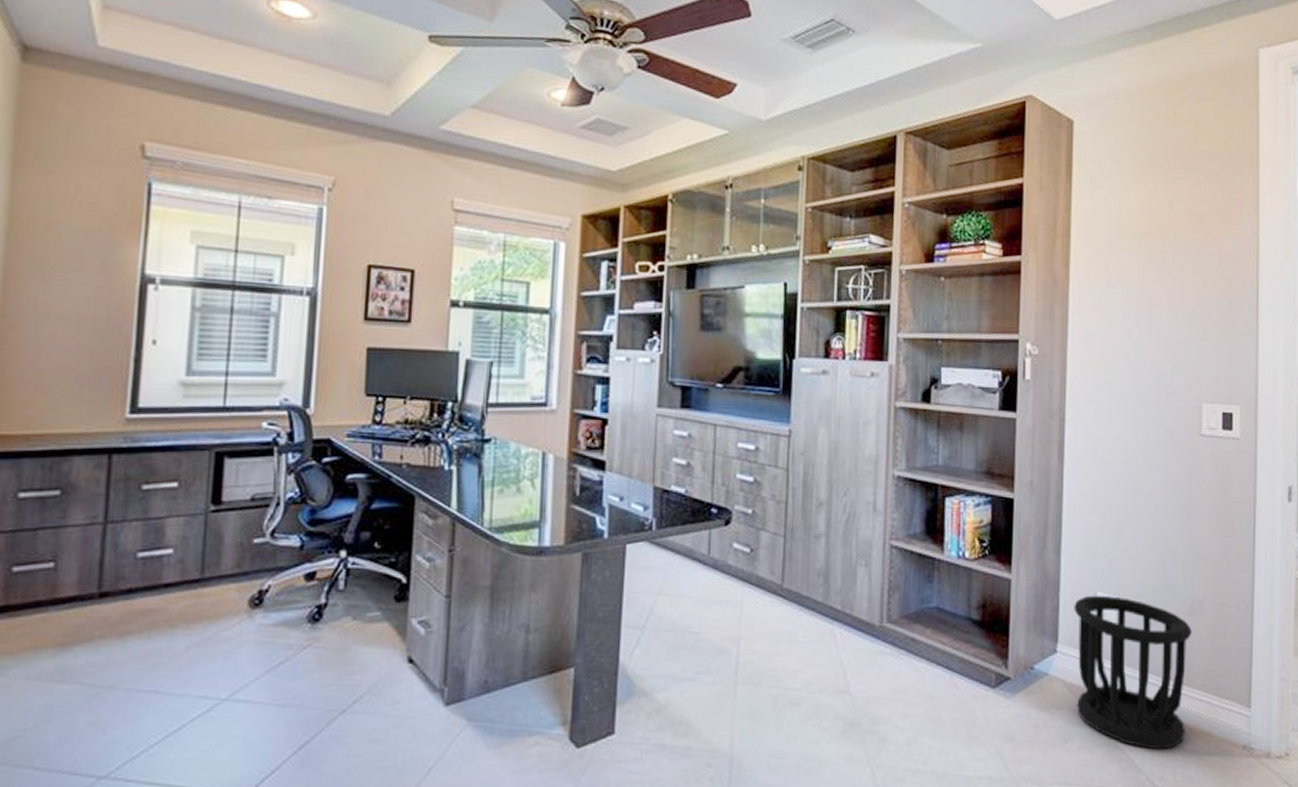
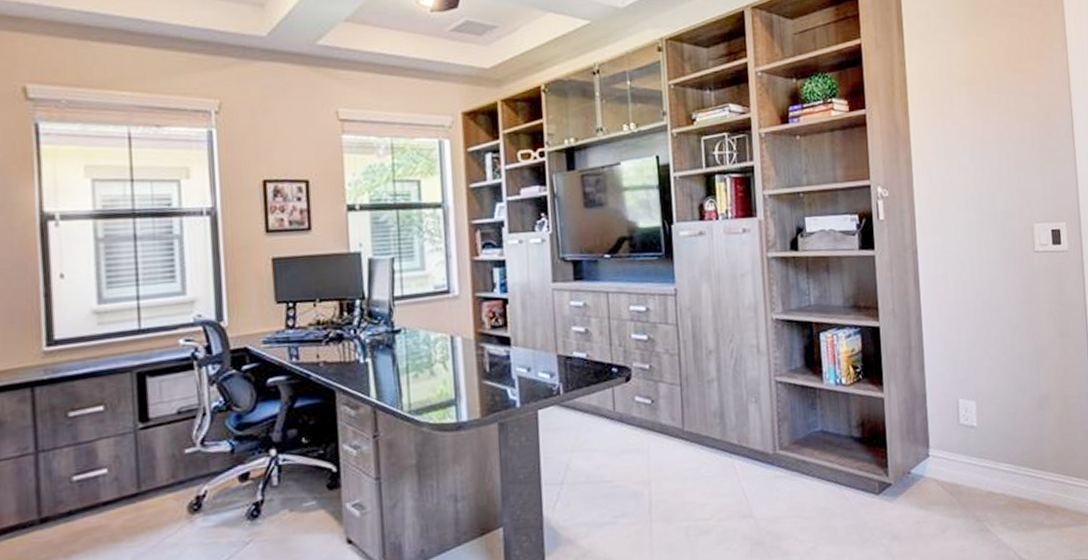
wastebasket: present [1074,595,1193,750] -> none [940,401,1044,529]

